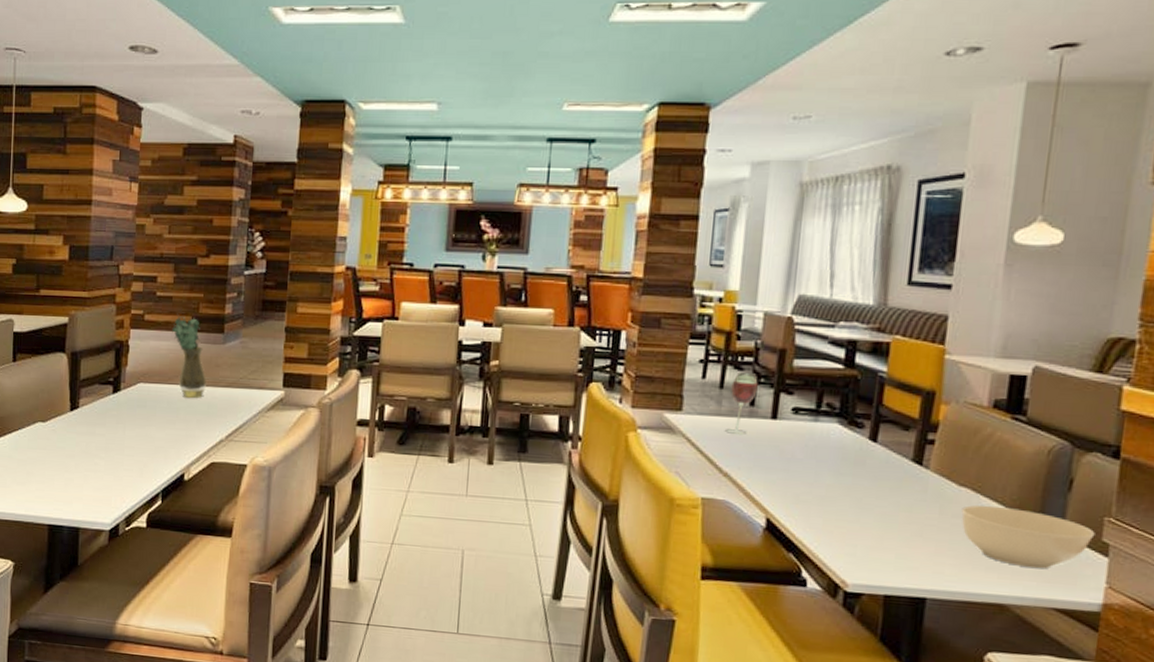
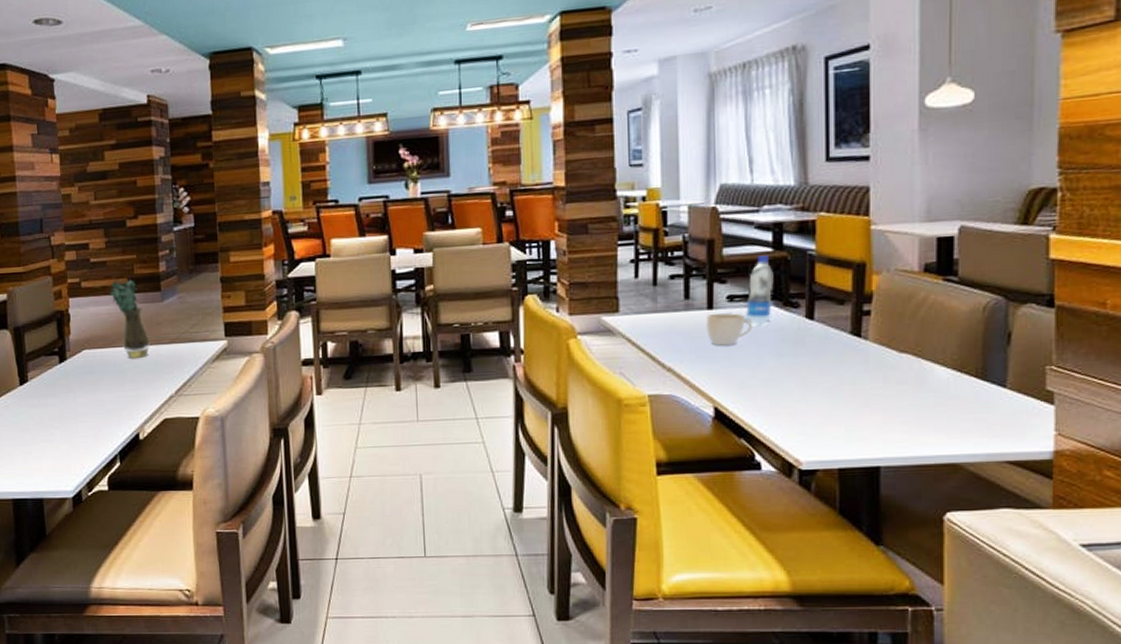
wineglass: present [725,371,758,436] -> none [664,266,690,330]
cup: none [768,423,815,459] -> present [706,313,753,347]
bottle: none [809,371,842,444] -> present [746,255,774,327]
bowl: present [961,505,1095,569] -> none [905,367,1039,425]

